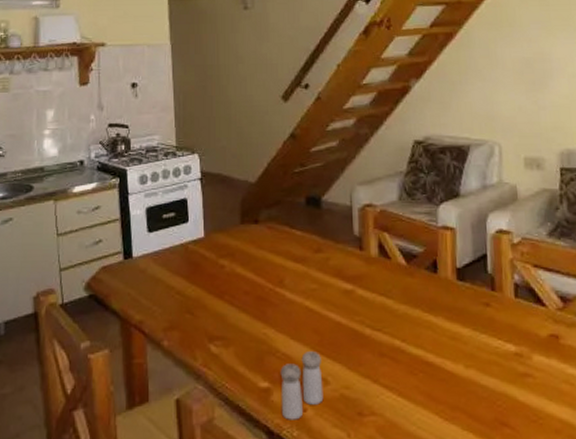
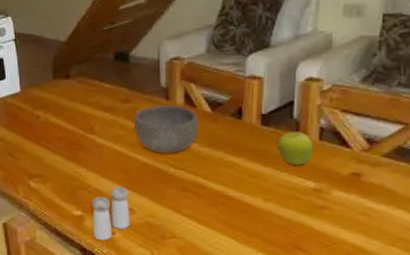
bowl: none [326,254,395,313] -> present [133,104,199,154]
fruit: none [475,288,511,327] -> present [278,132,314,166]

